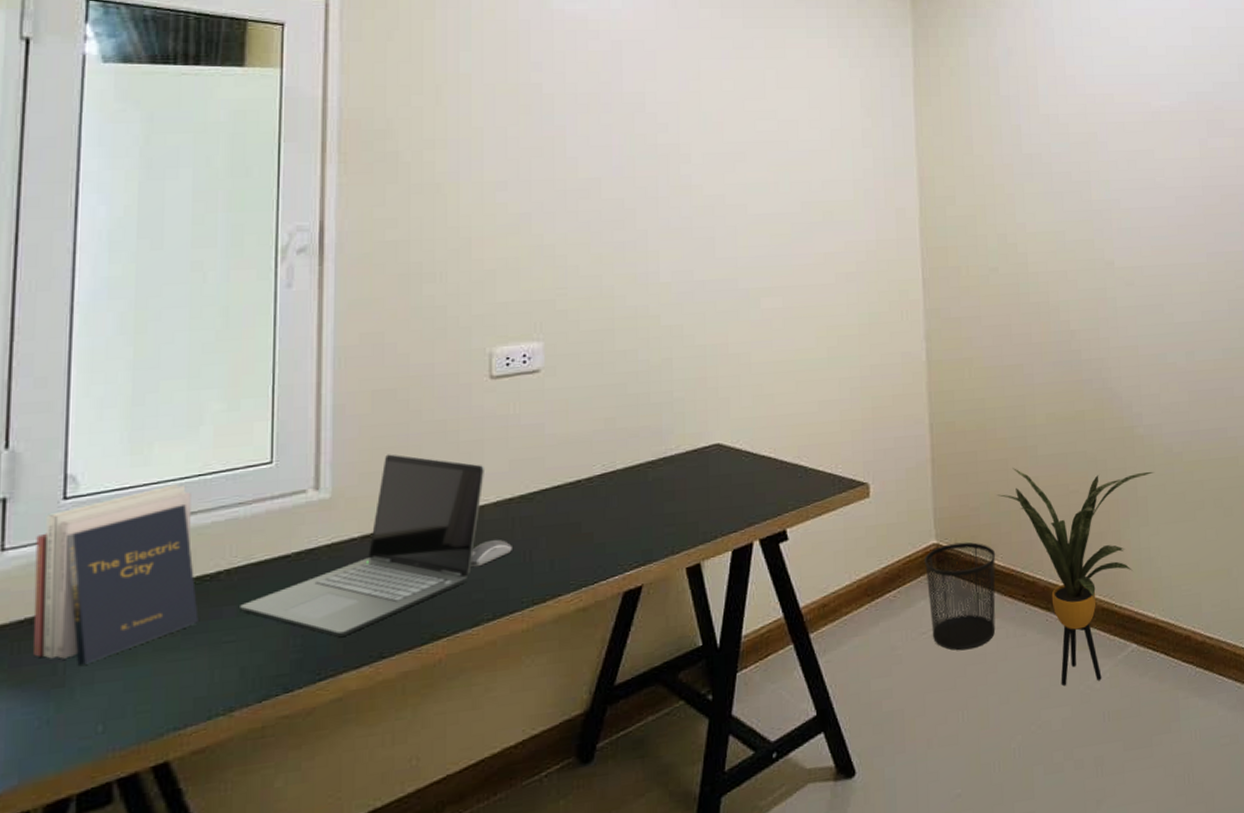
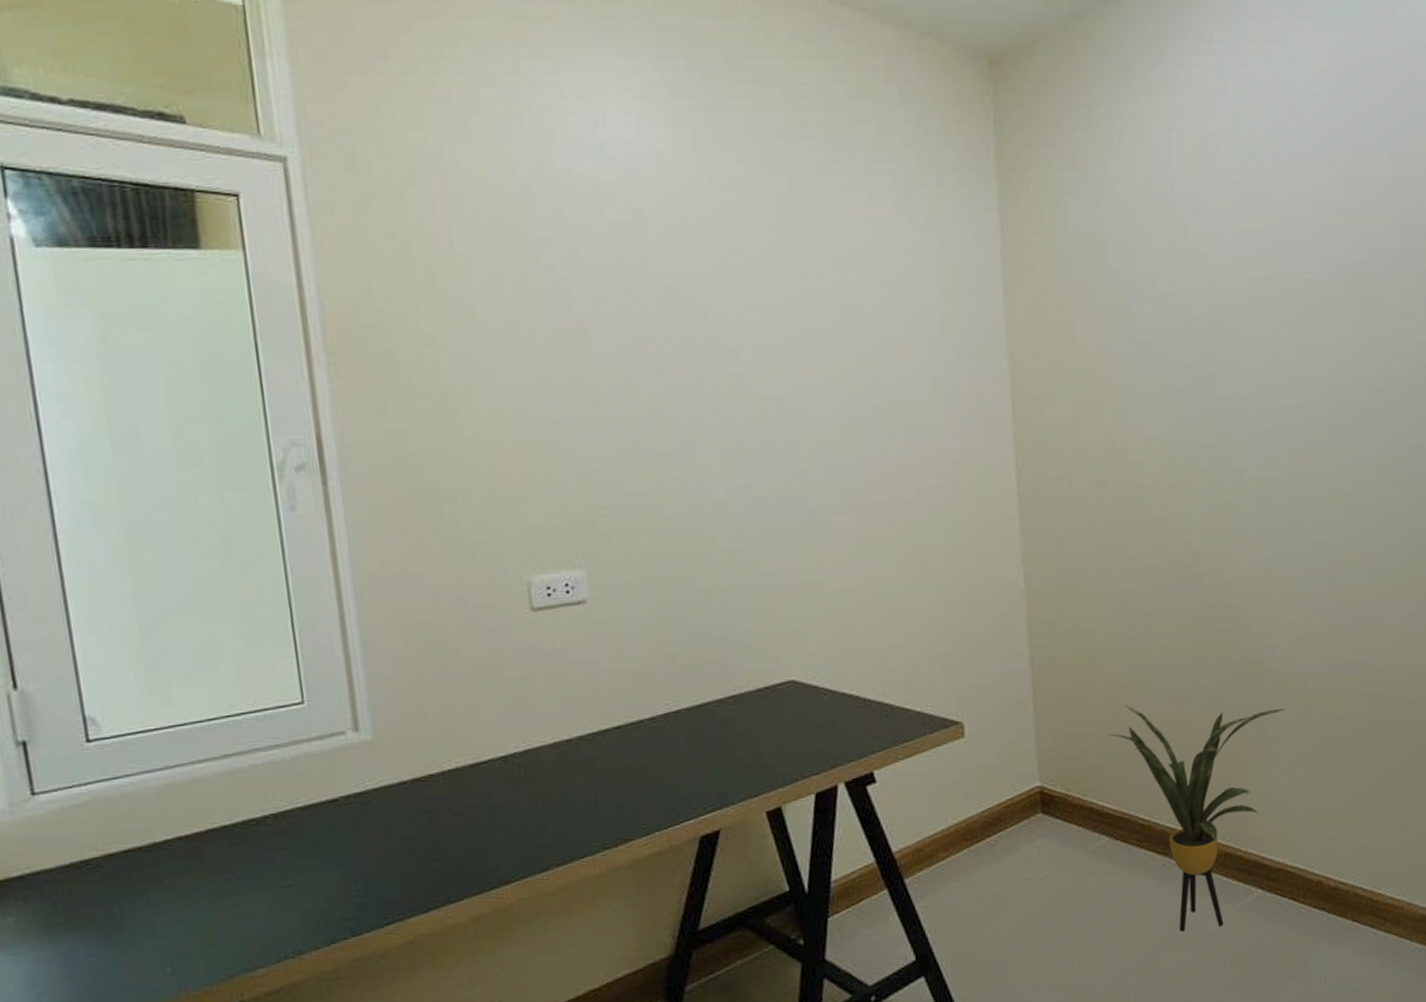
books: present [33,484,199,666] -> none [65,726,252,909]
laptop: present [240,454,484,637] -> none [293,693,537,881]
computer mouse: present [470,539,512,568] -> none [531,782,576,812]
waste bin: present [925,542,996,651] -> none [1028,784,1107,896]

